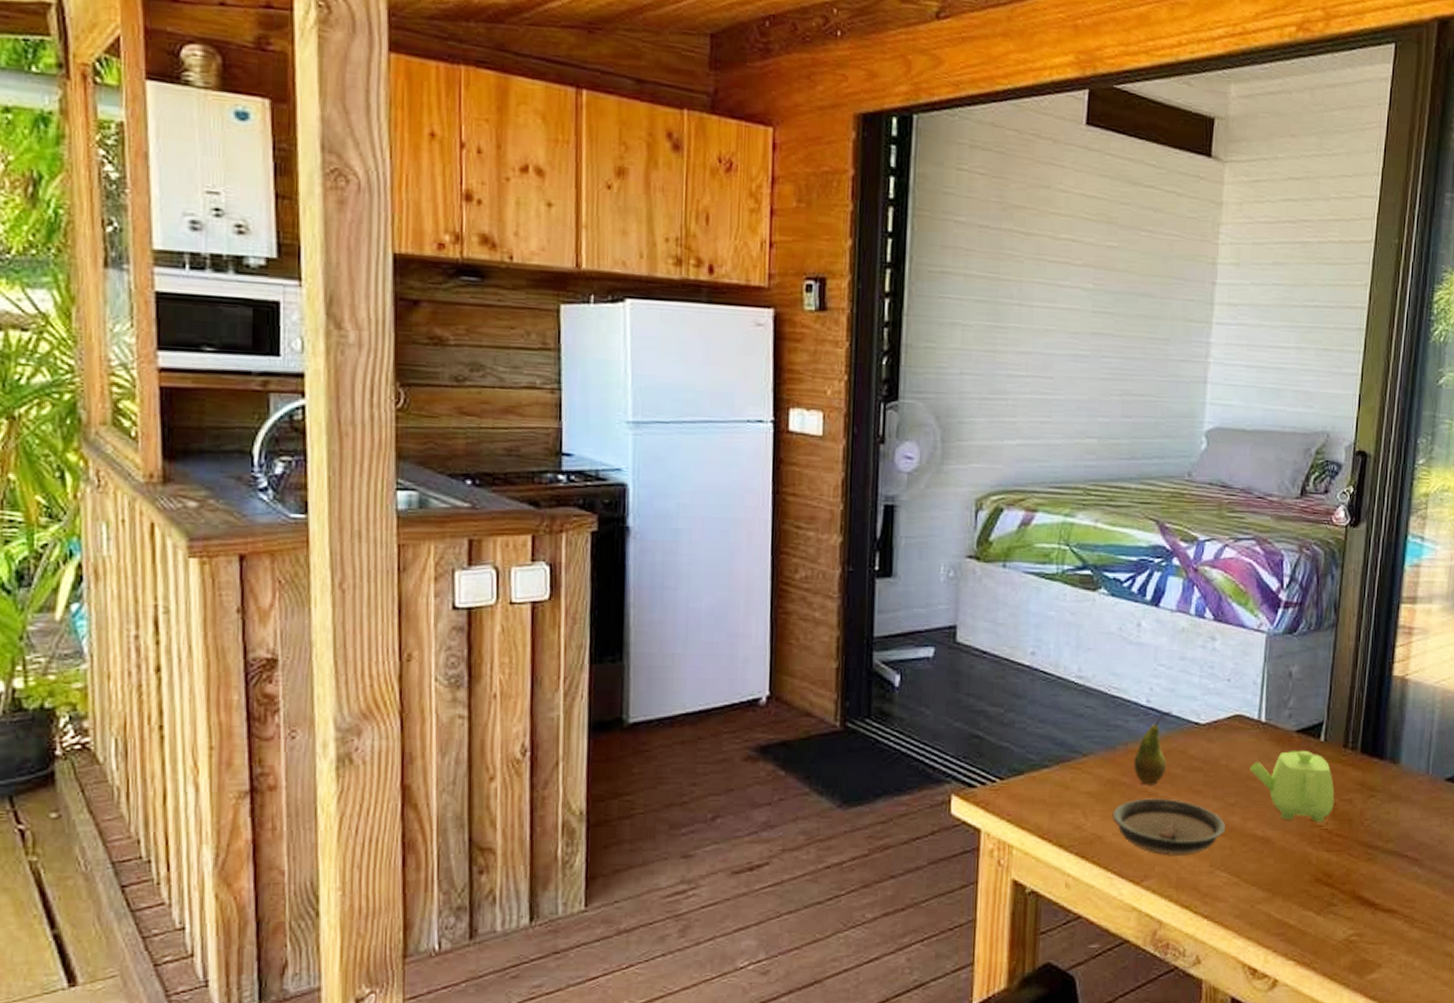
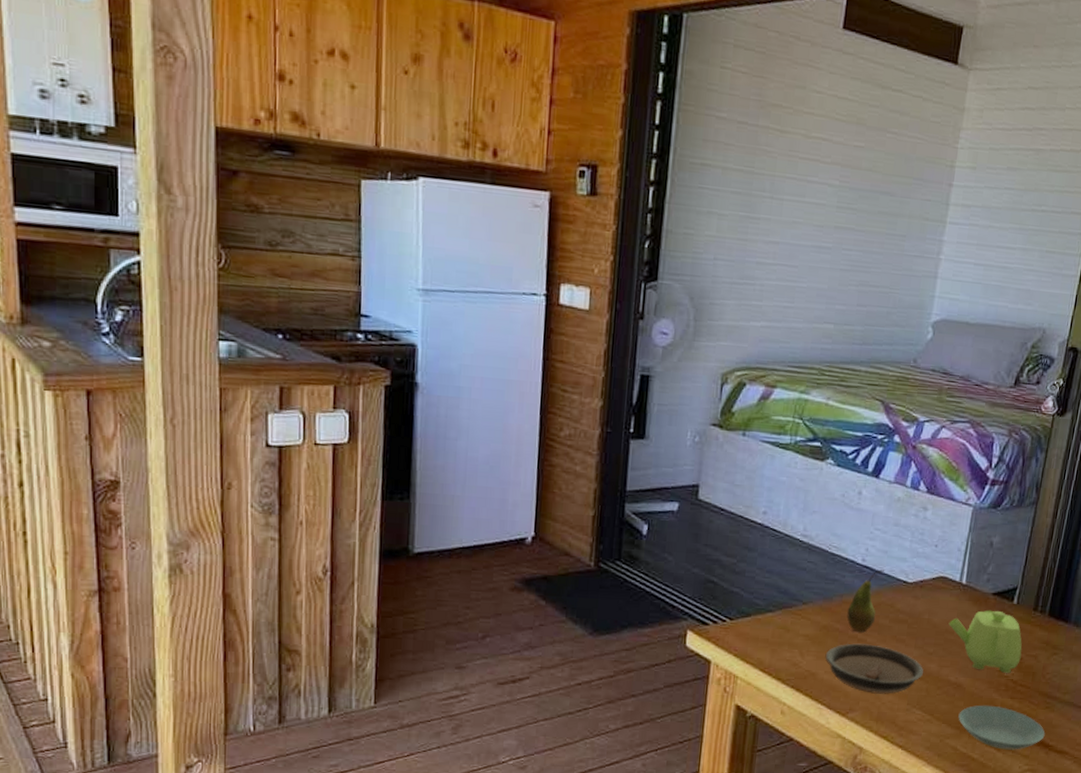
saucer: none [1269,861,1369,913] -> present [958,705,1045,750]

